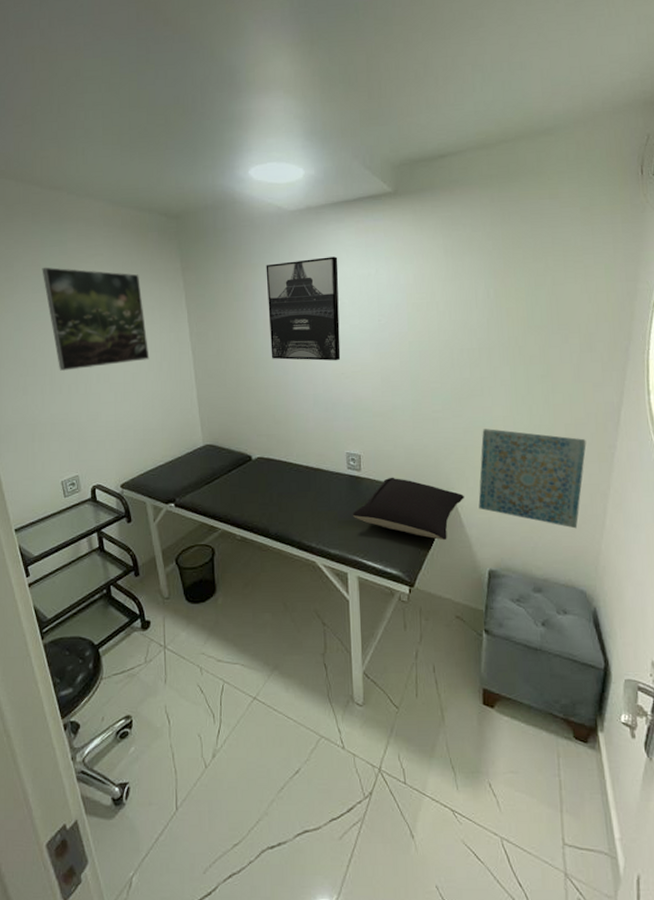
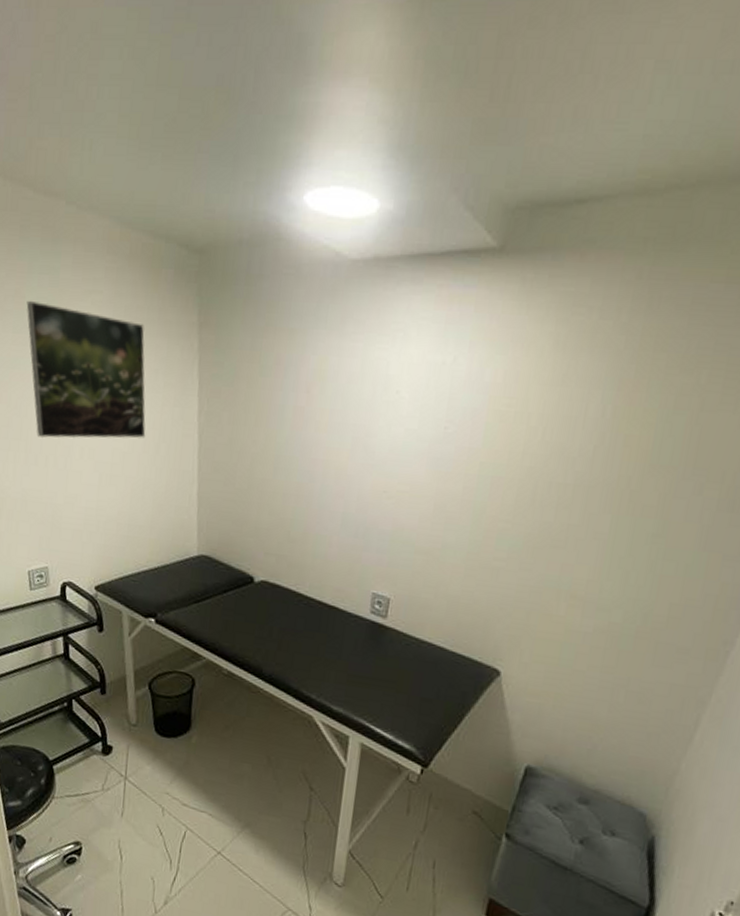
wall art: present [266,256,341,361] -> none [296,330,405,474]
pillow: present [352,477,464,541] -> none [366,632,514,722]
wall art: present [478,429,587,529] -> none [529,592,695,738]

